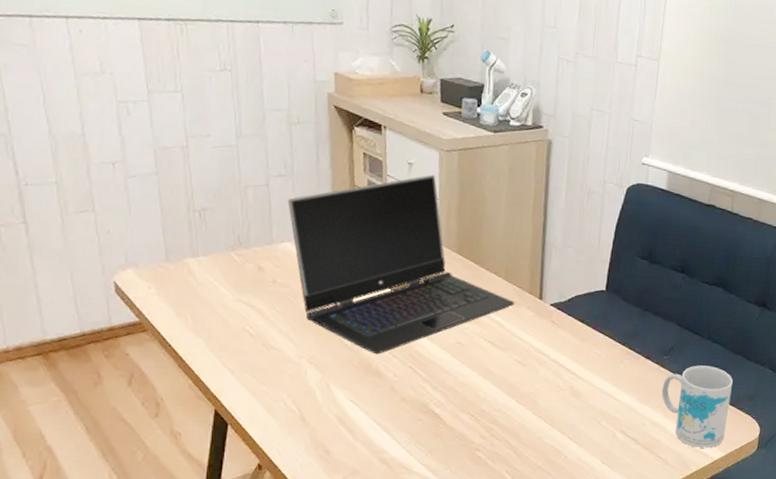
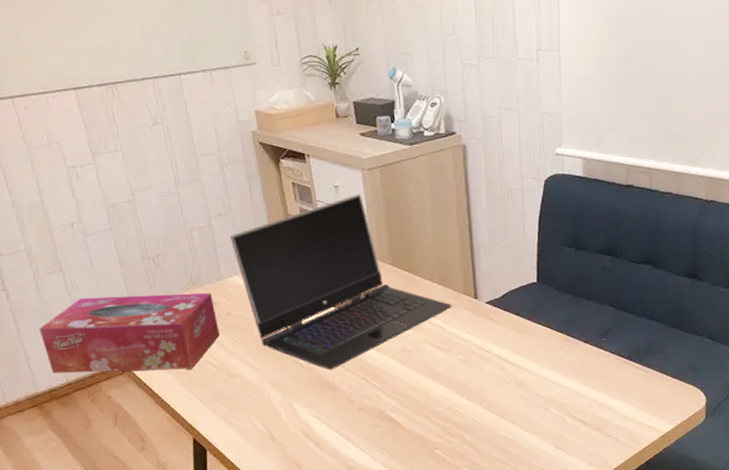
tissue box: none [57,243,262,335] -> present [39,292,220,374]
mug: present [661,365,733,448] -> none [604,342,673,423]

